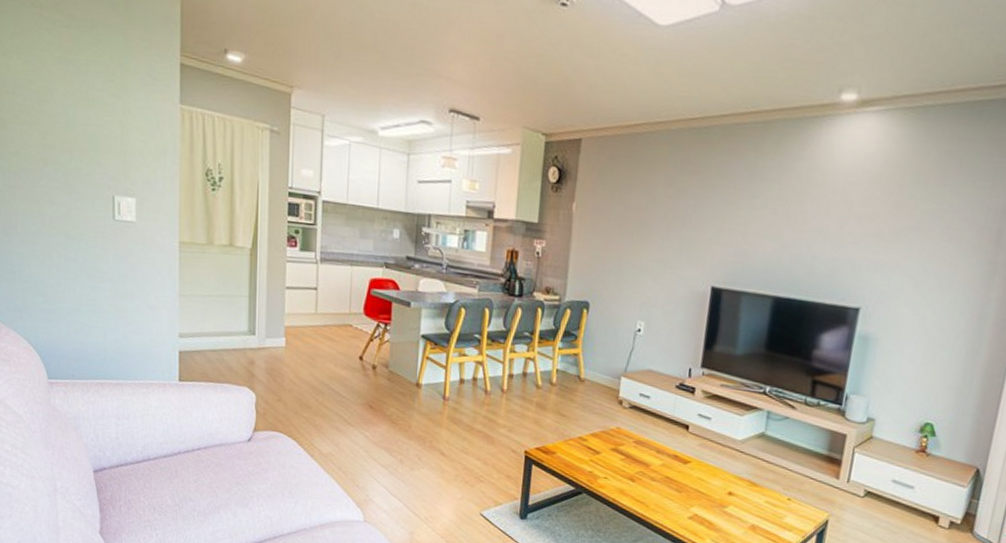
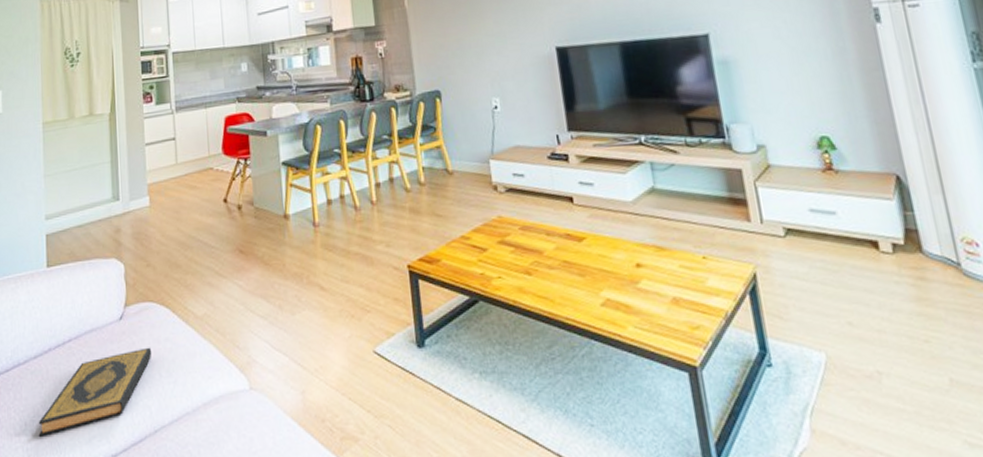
hardback book: none [166,469,277,522] -> present [38,347,152,437]

